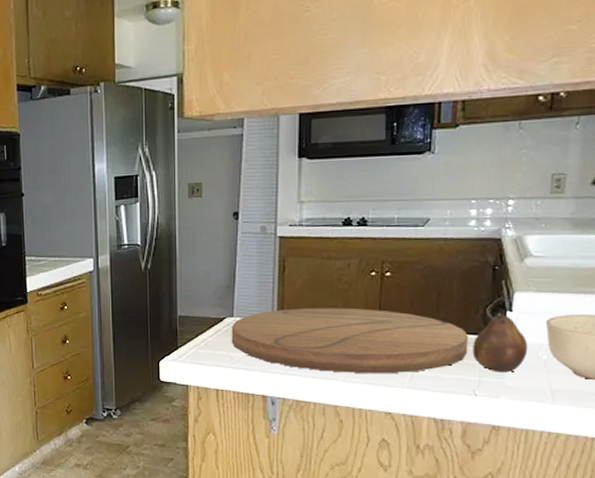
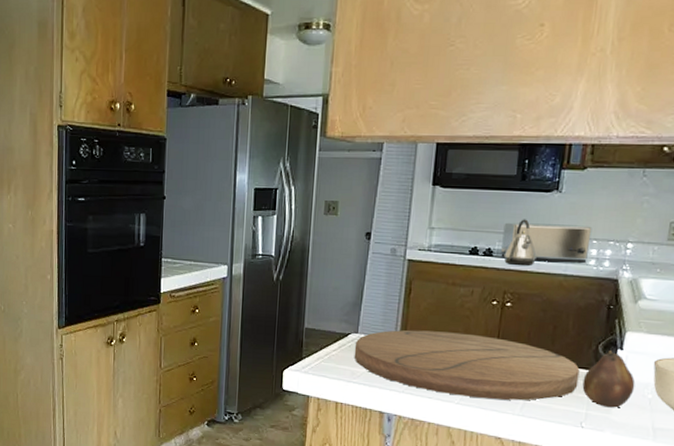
toaster: none [376,185,470,227] -> present [501,222,592,264]
kettle: none [379,184,413,234] -> present [503,219,537,267]

